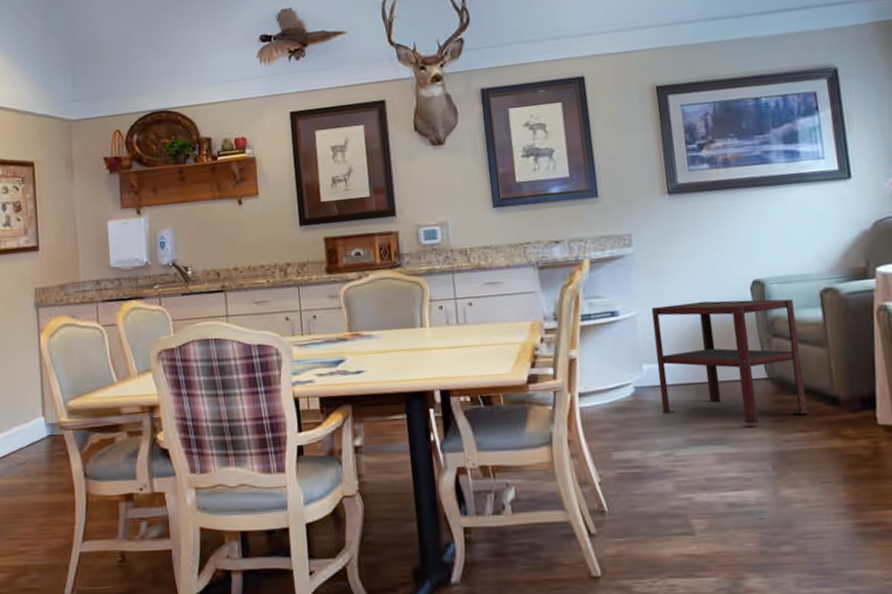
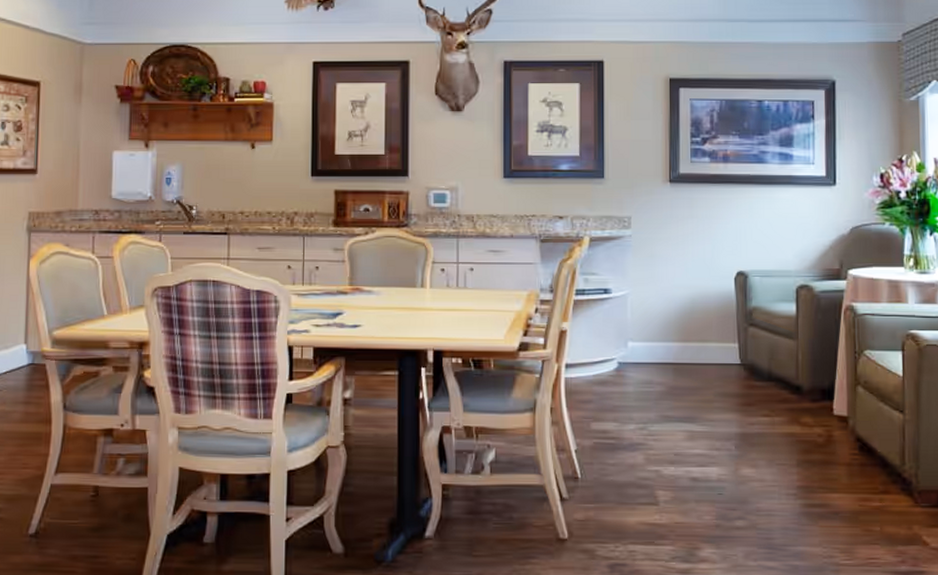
side table: present [651,299,810,425] -> none [640,286,774,406]

